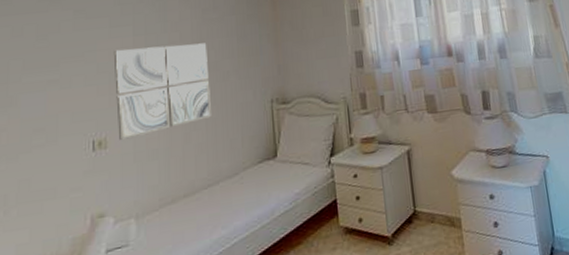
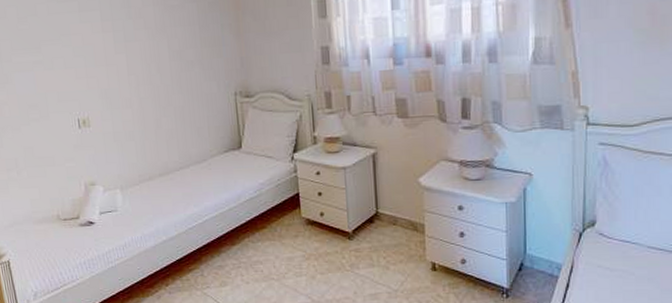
wall art: present [113,43,213,141] -> none [85,31,180,121]

